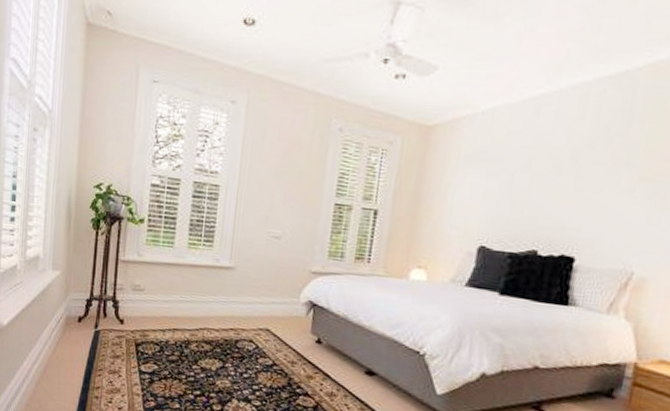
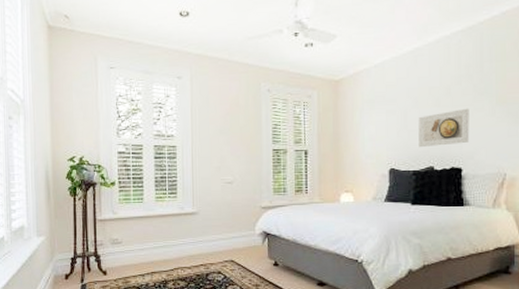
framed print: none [522,180,600,227] -> present [418,108,470,148]

